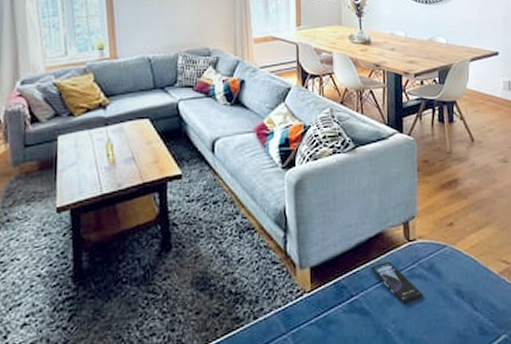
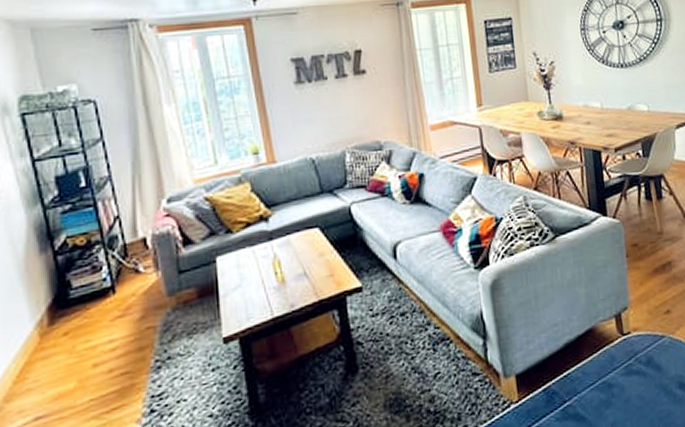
smartphone: present [371,261,423,304] -> none [583,359,643,405]

